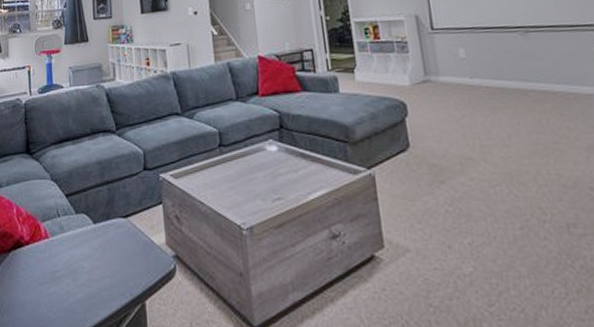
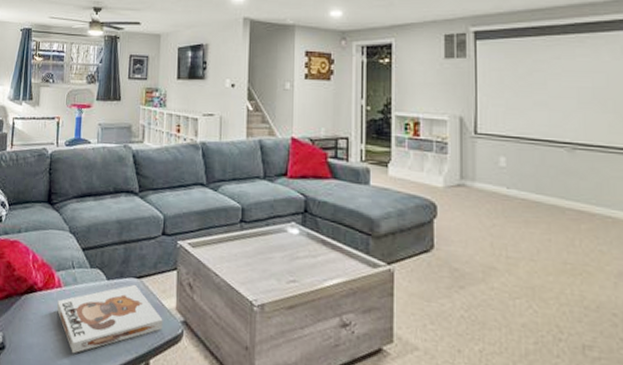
board game: none [46,224,155,306] -> present [57,284,163,354]

